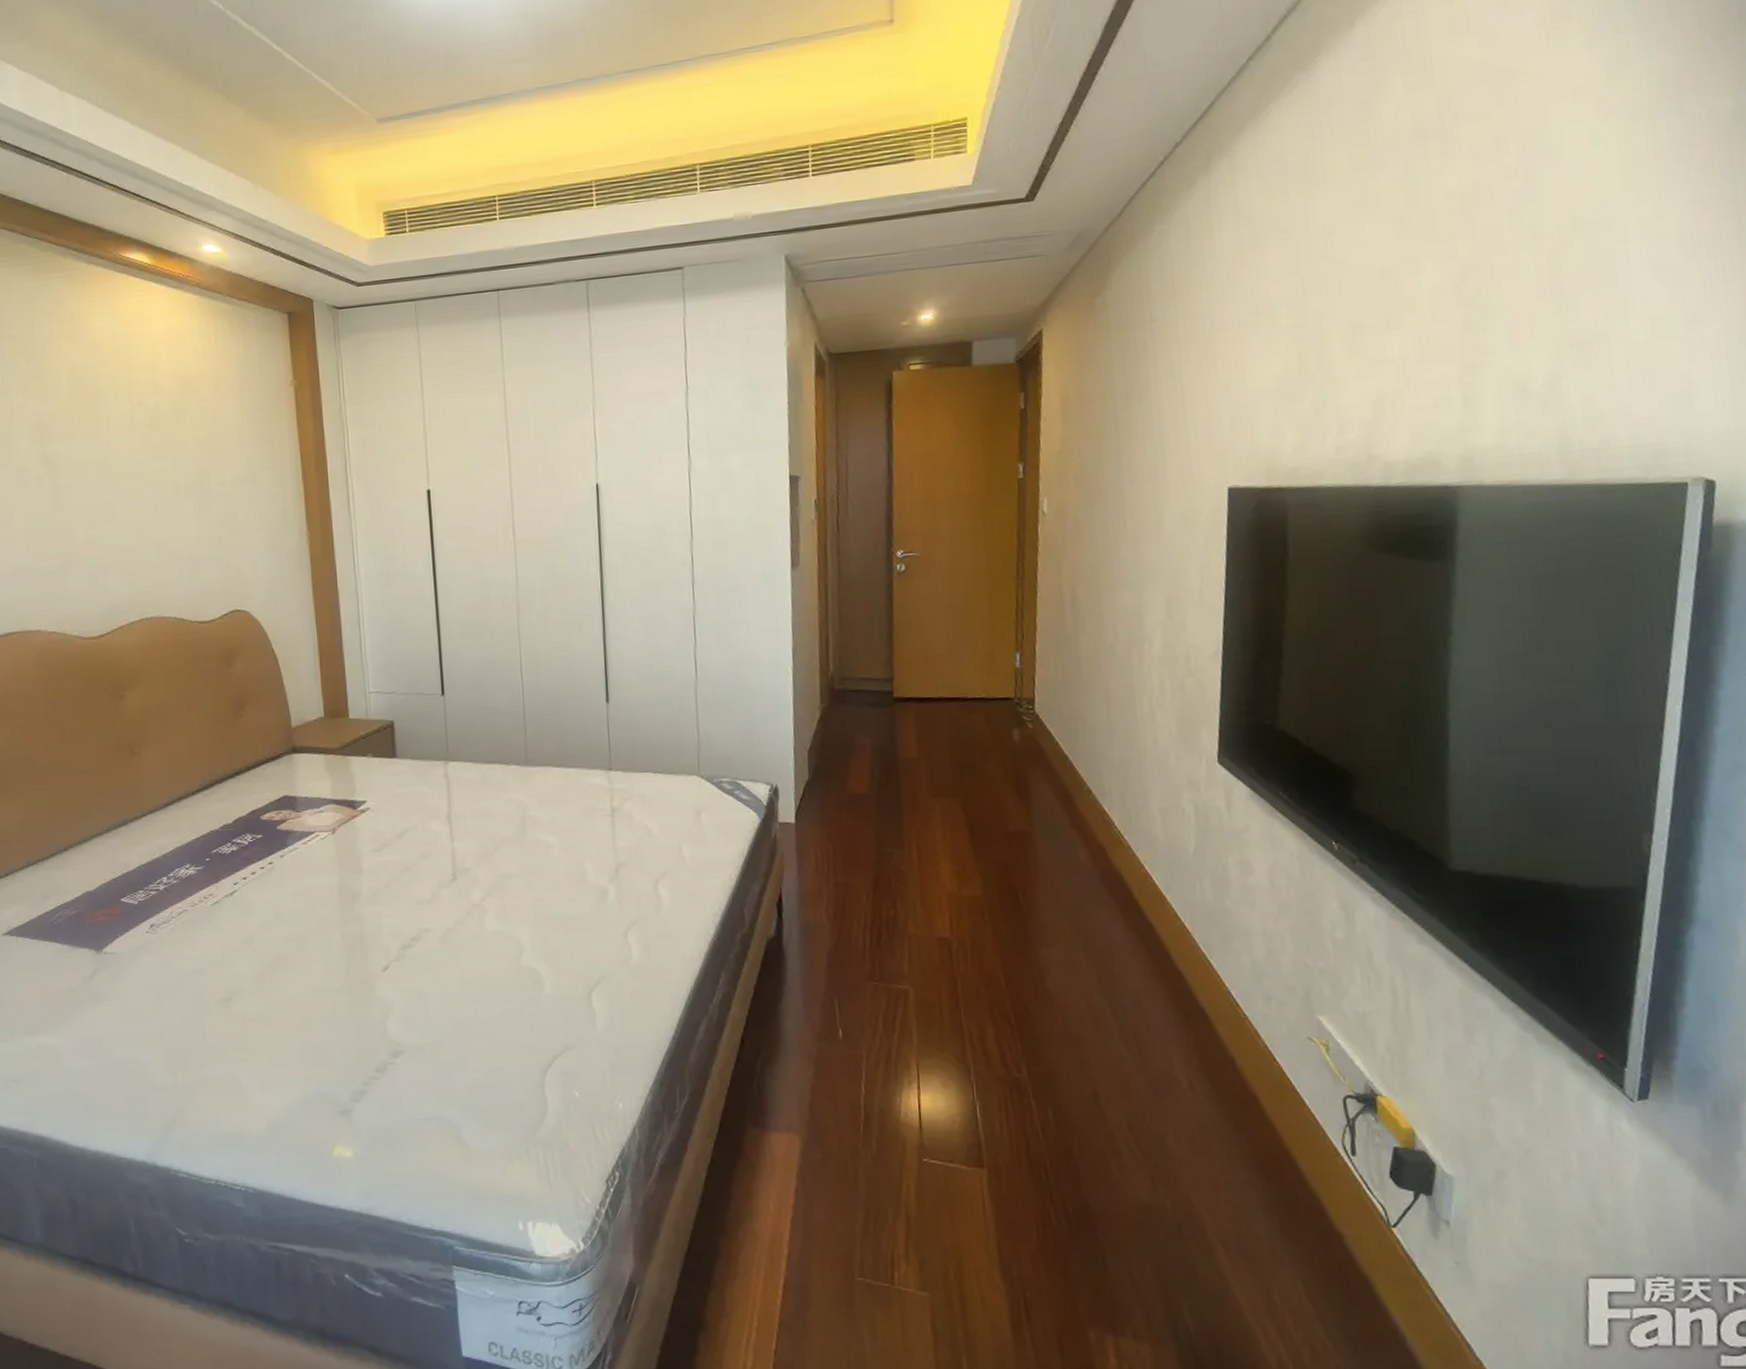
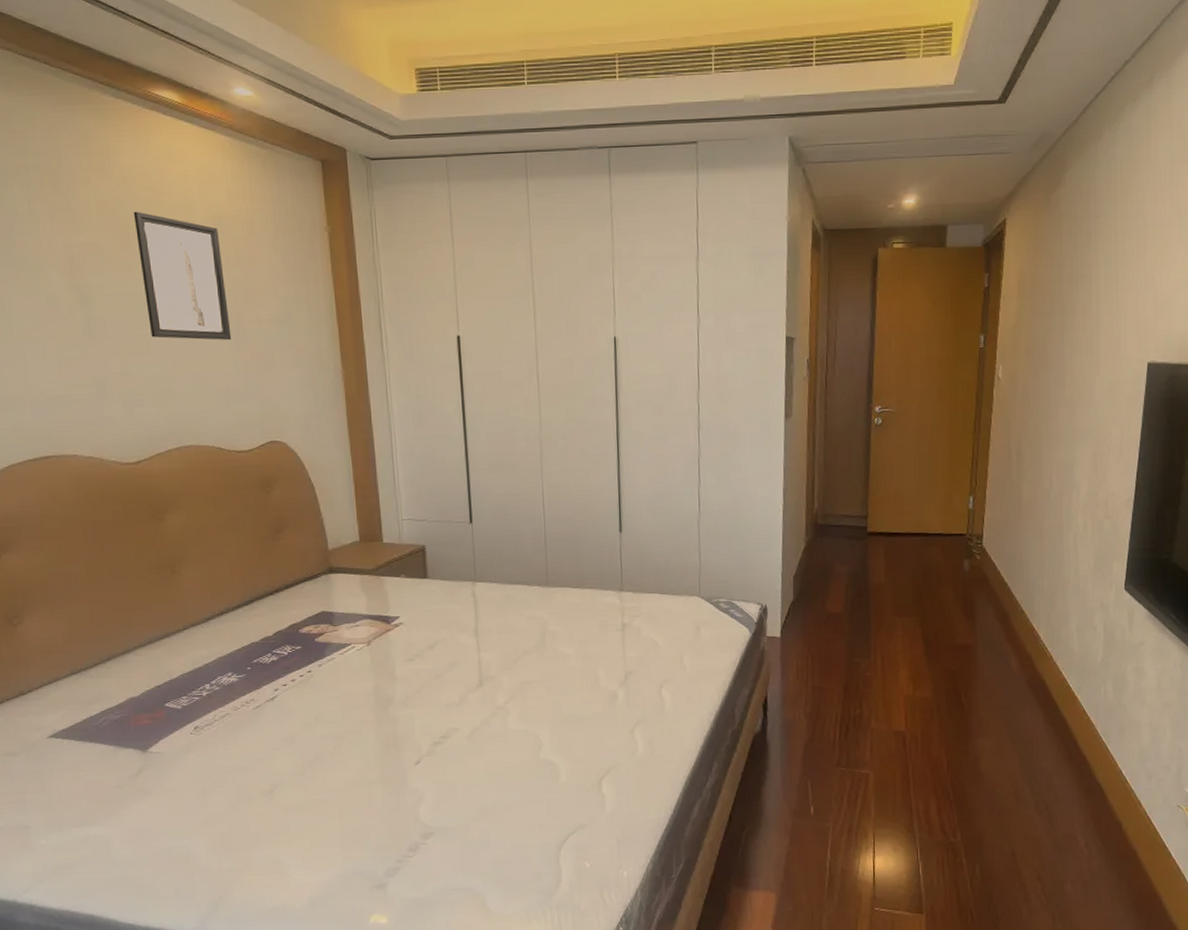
wall art: none [102,376,196,505] -> present [133,211,232,340]

